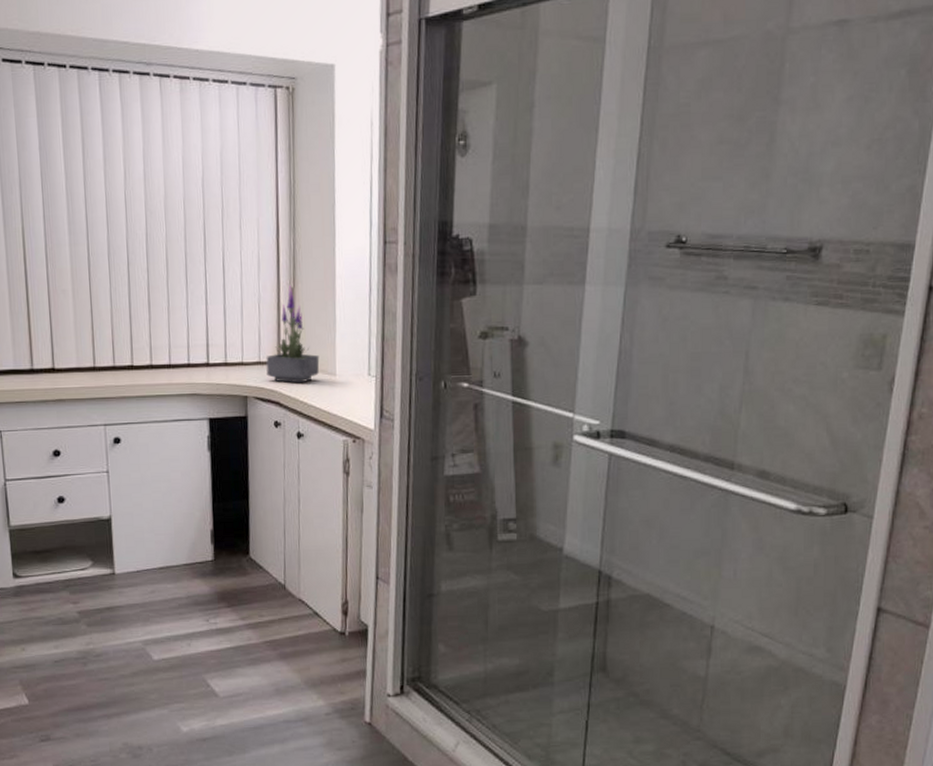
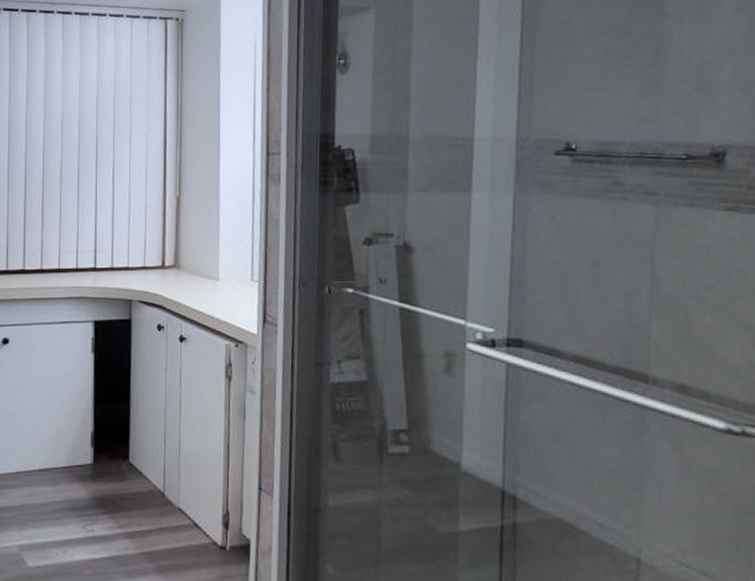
potted plant: present [266,285,320,384] -> none [151,194,203,288]

